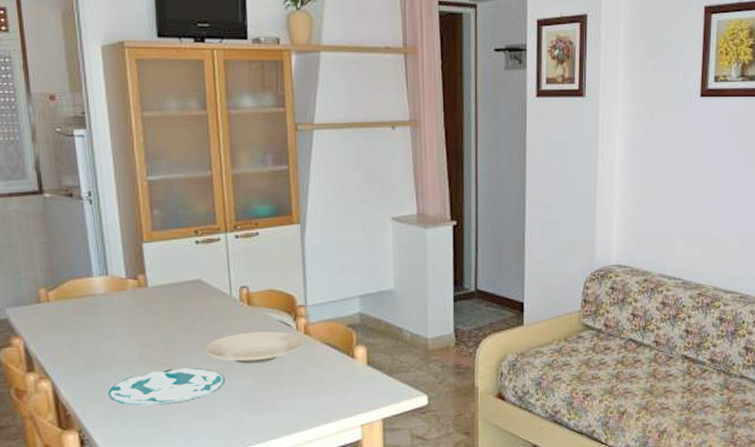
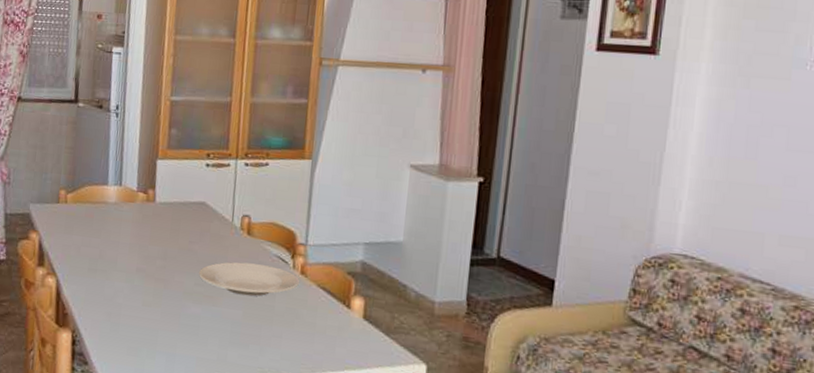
plate: present [109,367,225,406] -> none [104,285,215,322]

